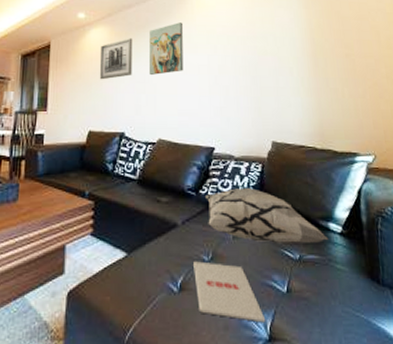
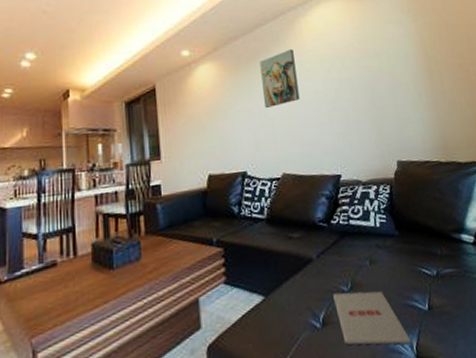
wall art: present [99,38,133,80] -> none [209,71,247,119]
decorative pillow: present [206,187,329,243] -> none [337,210,463,264]

